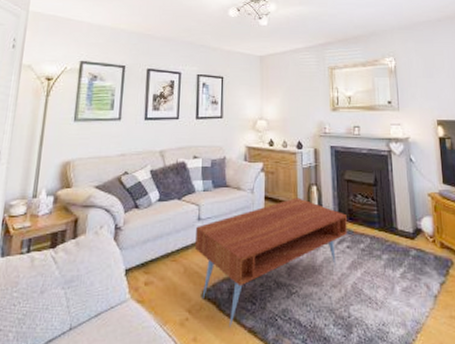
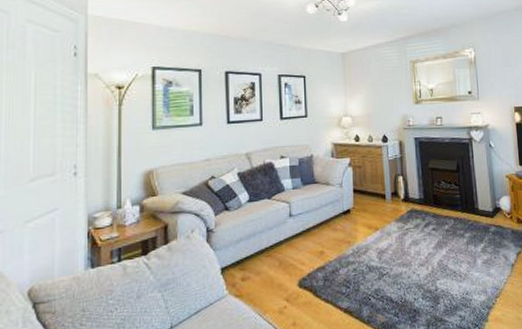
coffee table: present [195,197,347,328] -> none [288,188,433,310]

